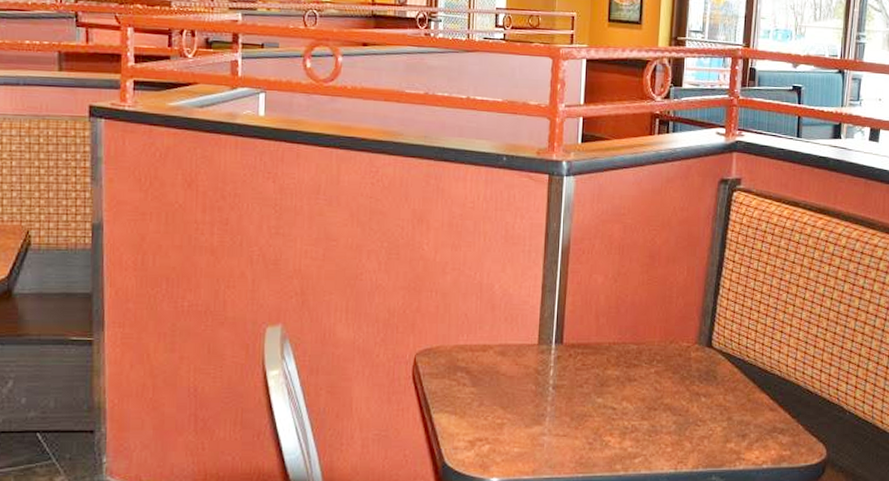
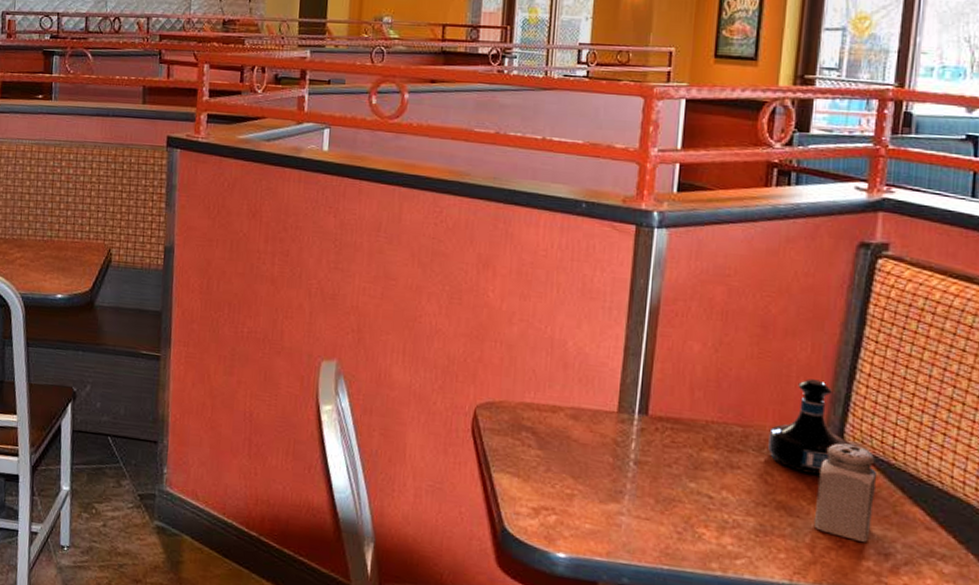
tequila bottle: none [657,297,715,377] -> present [768,379,848,475]
salt shaker: none [691,349,736,428] -> present [813,443,878,542]

